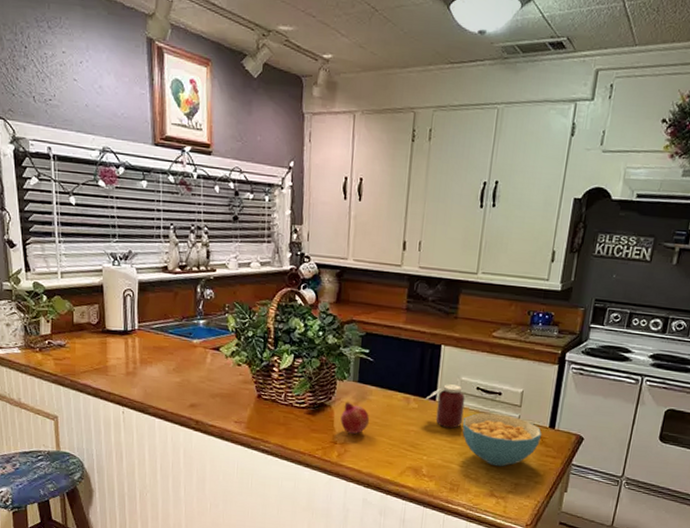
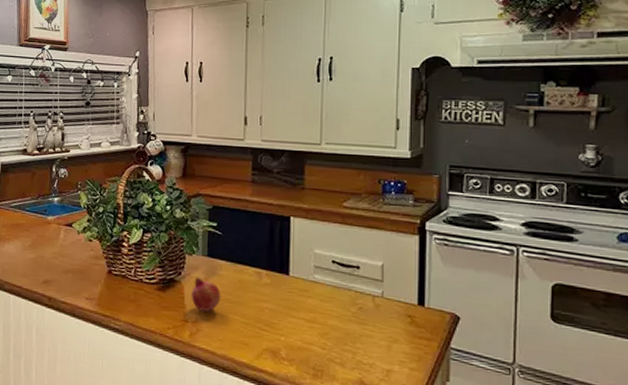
jar: present [425,384,465,428] -> none [278,257,321,305]
cereal bowl: present [462,413,542,467] -> none [320,289,411,350]

